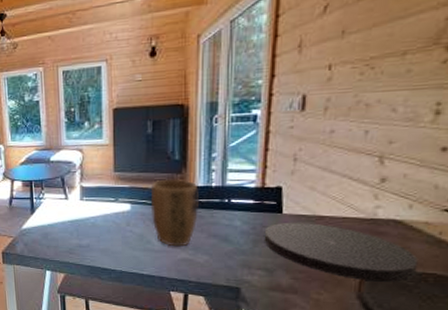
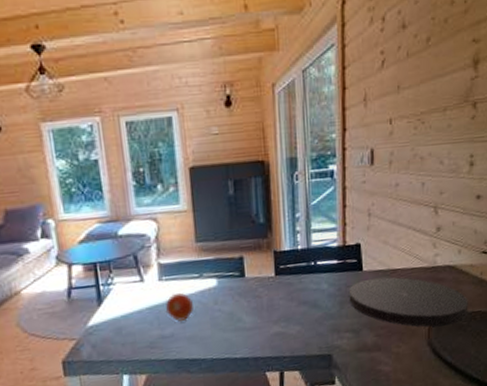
fruit: none [84,211,108,236] -> present [165,292,193,322]
plant pot: present [150,180,199,247] -> none [237,245,287,321]

